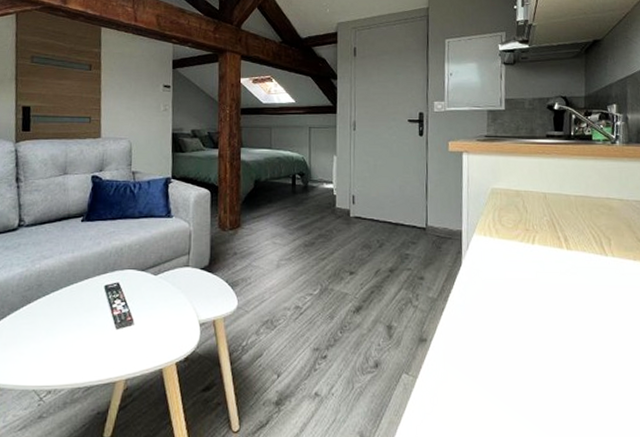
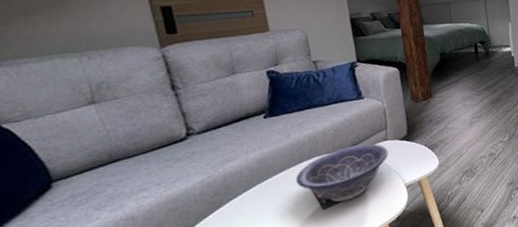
decorative bowl: none [97,266,187,325] -> present [295,143,389,203]

